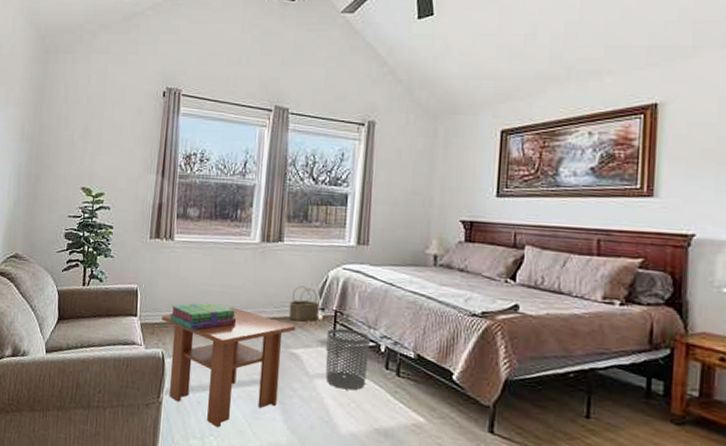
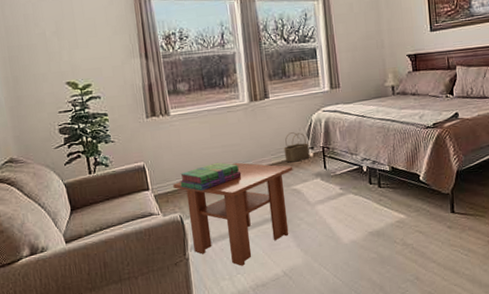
waste bin: present [325,328,370,391] -> none [319,159,356,209]

